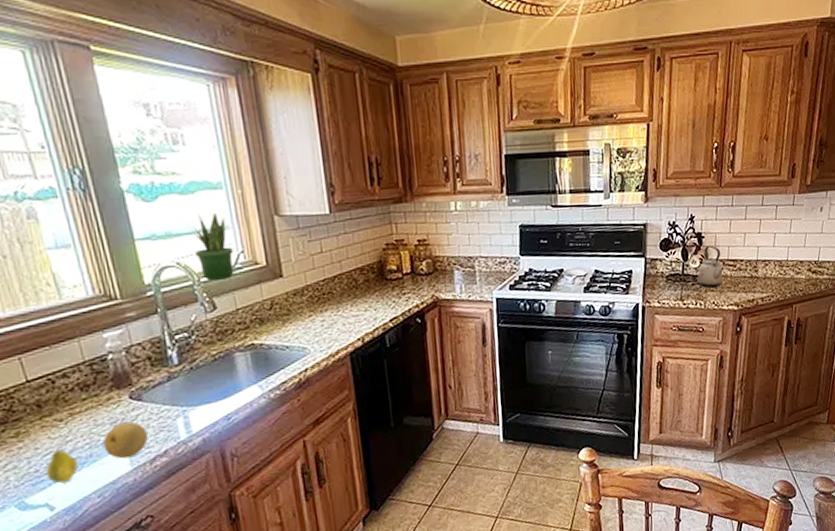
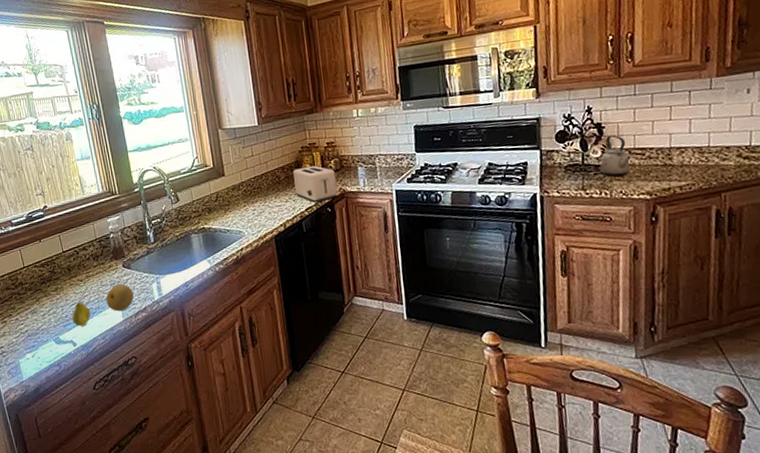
planter: present [193,213,235,282] -> none [164,130,191,181]
toaster: none [374,267,429,312] -> present [292,165,338,203]

